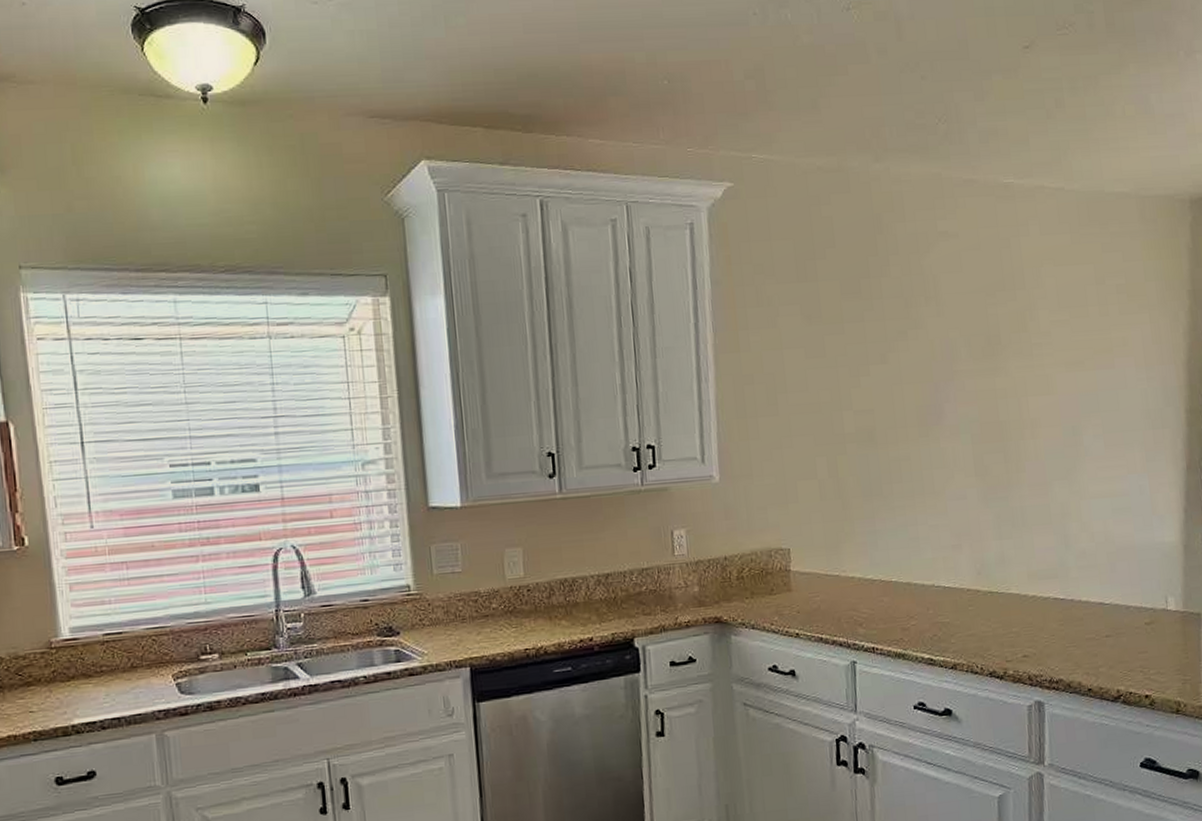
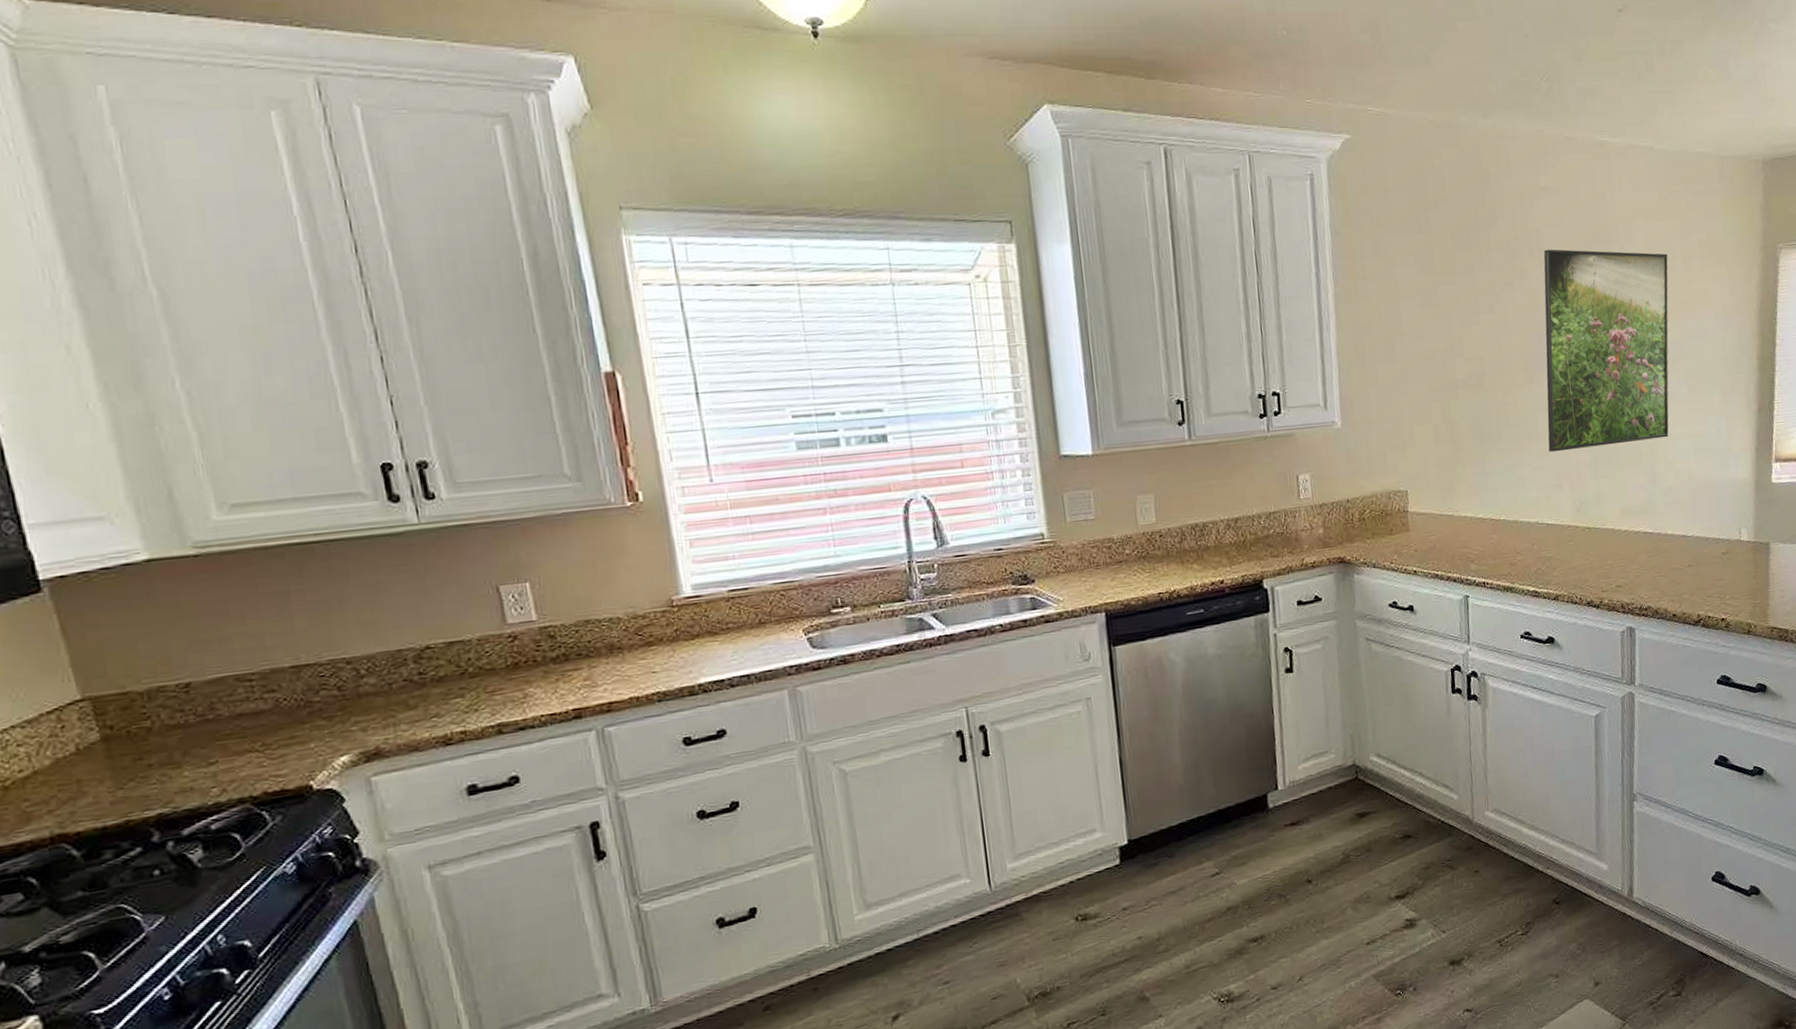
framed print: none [941,296,1083,511] -> present [1543,249,1669,453]

